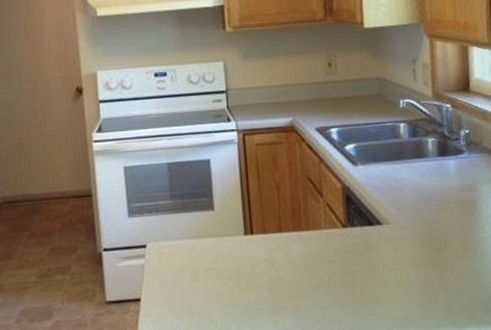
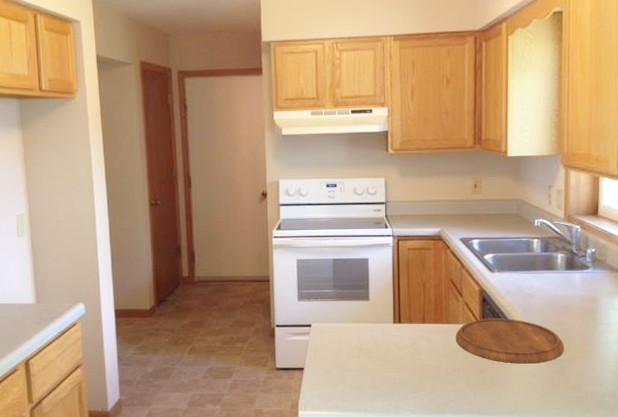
cutting board: none [317,218,442,271] -> present [455,318,564,364]

